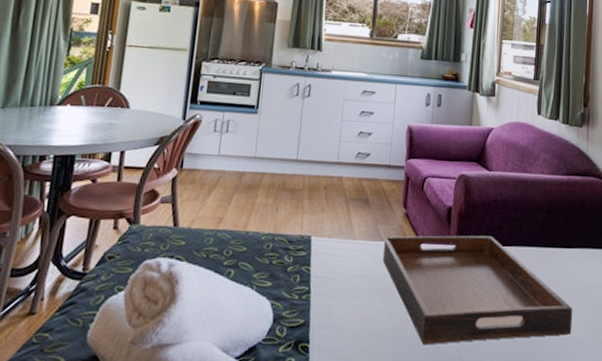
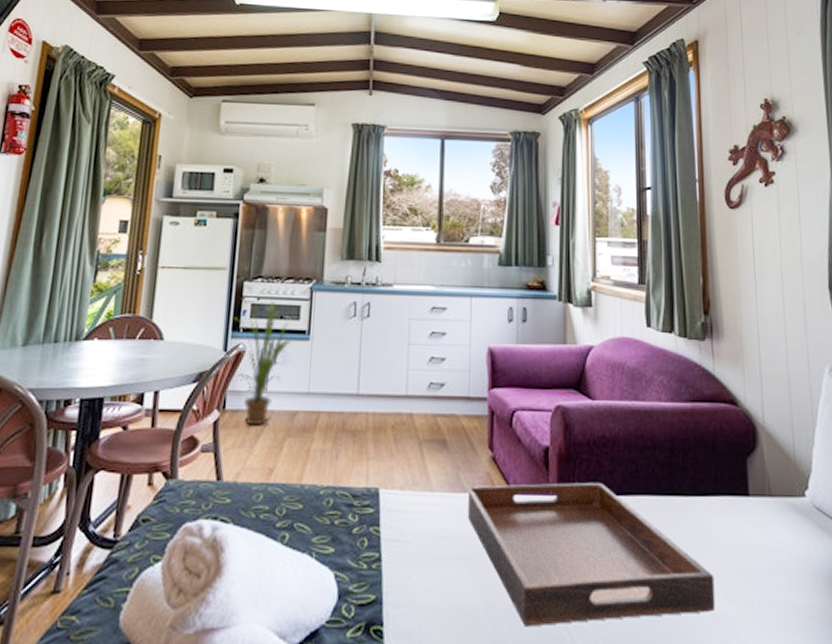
house plant: none [192,78,244,183] -> present [234,300,293,426]

